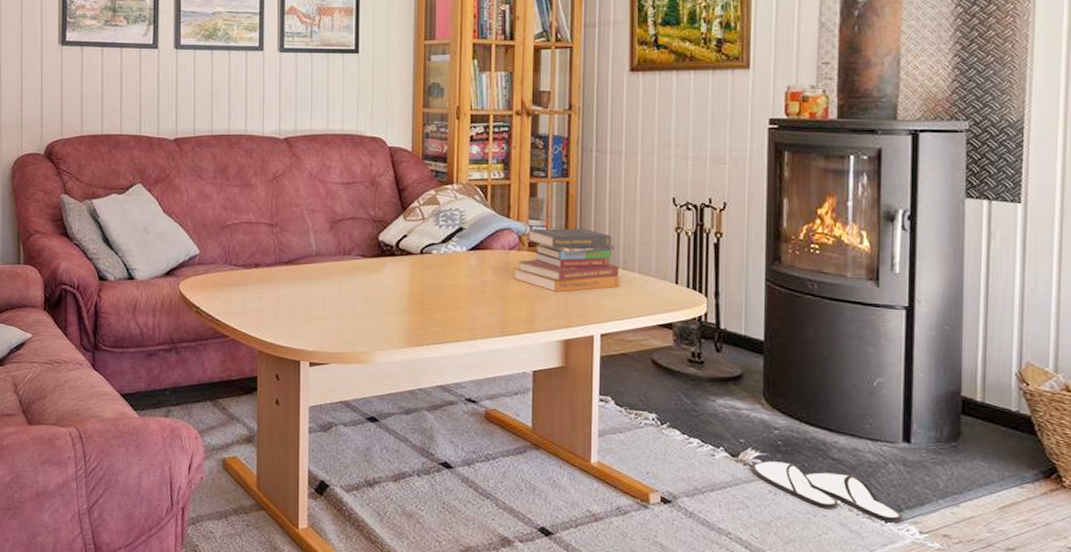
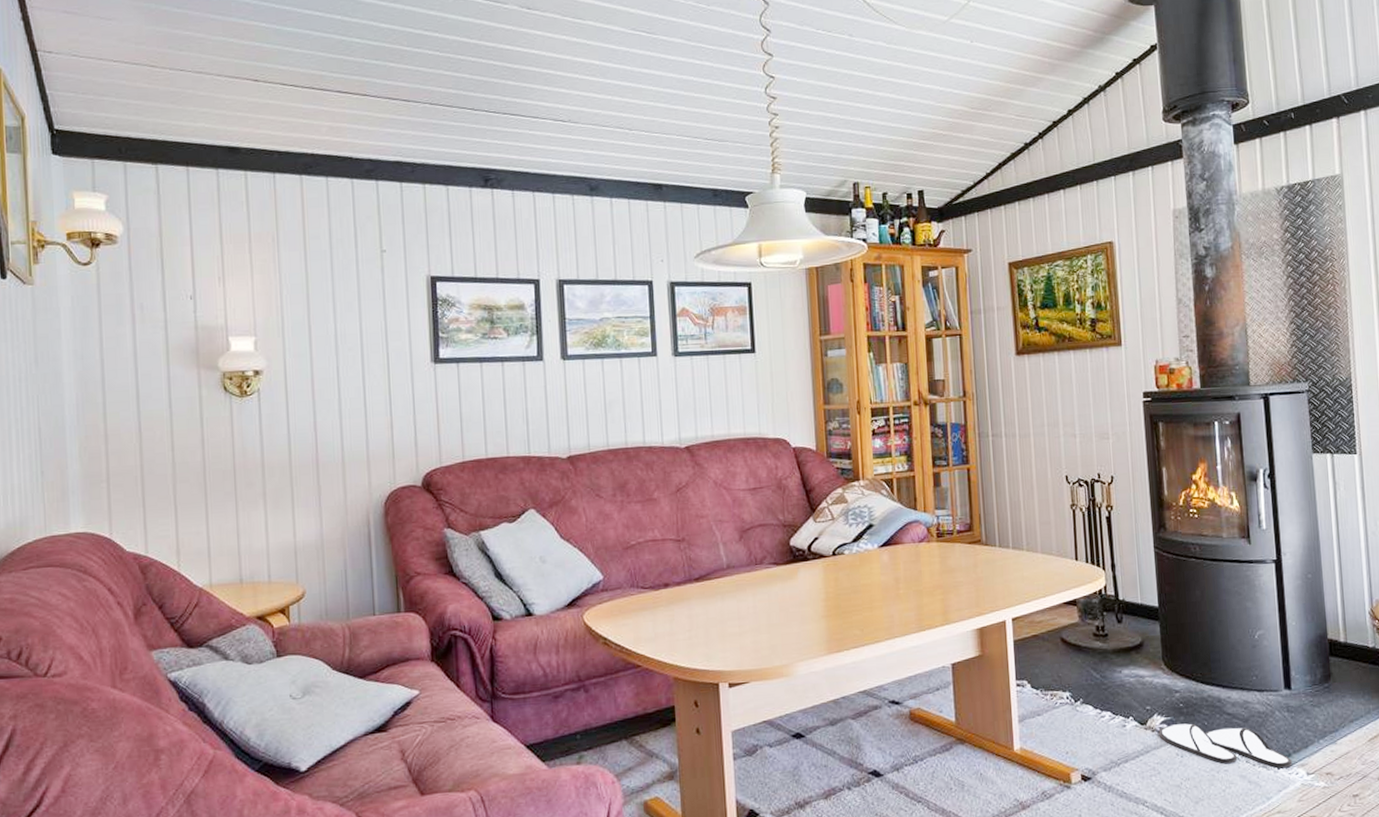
books: present [513,228,620,293] -> none [925,513,1026,581]

